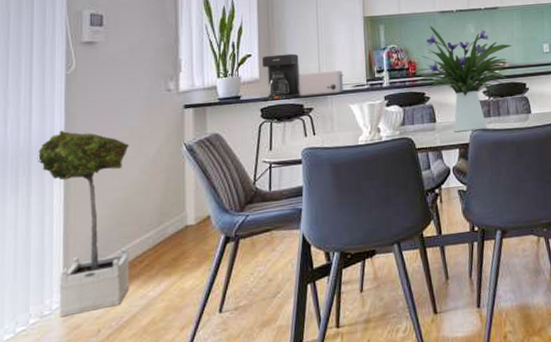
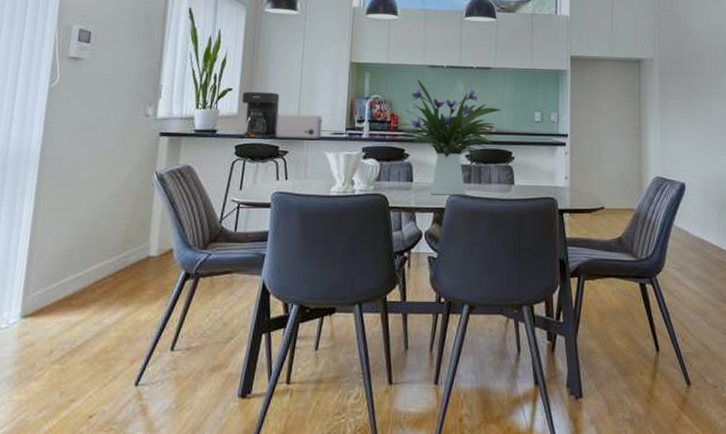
potted tree: present [37,130,130,318] -> none [12,144,102,333]

